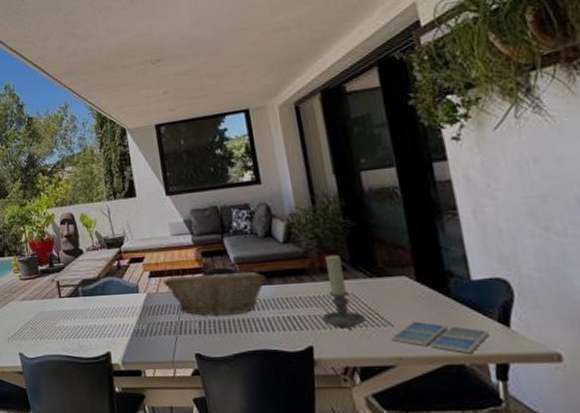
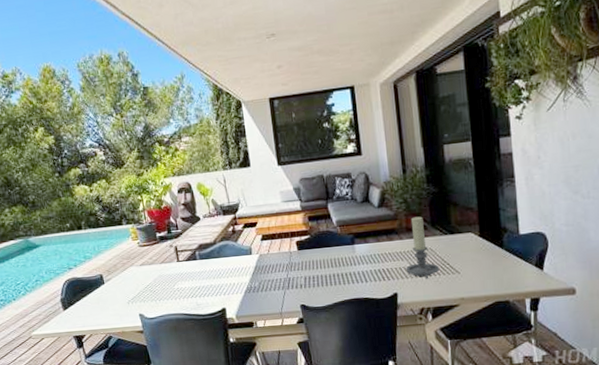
fruit basket: present [162,271,267,316] -> none [273,232,363,272]
drink coaster: present [391,321,489,354] -> none [458,268,528,292]

